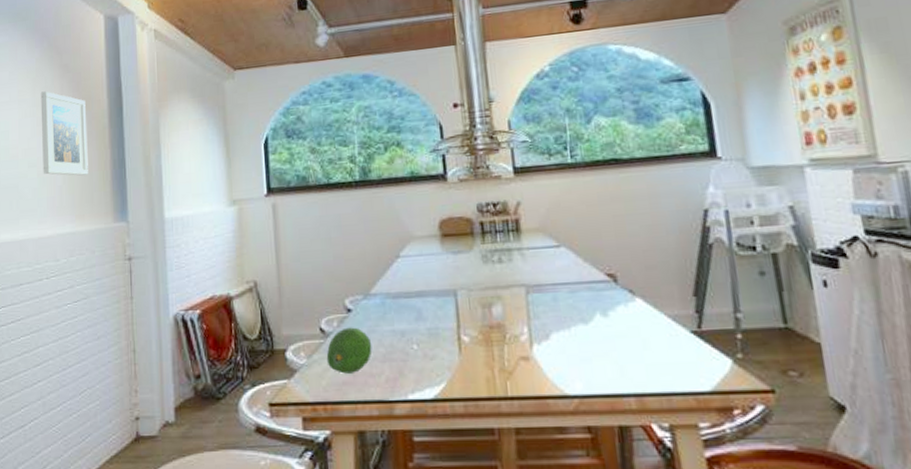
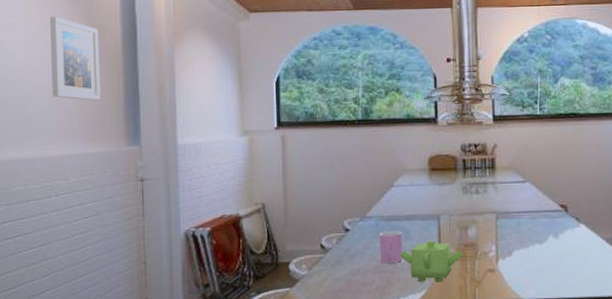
fruit: present [326,327,372,374] -> none [325,244,366,283]
cup: none [386,310,415,350] -> present [379,231,403,264]
teapot: none [412,321,489,373] -> present [400,241,464,282]

